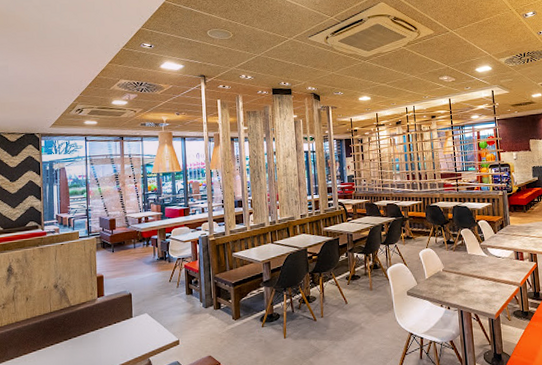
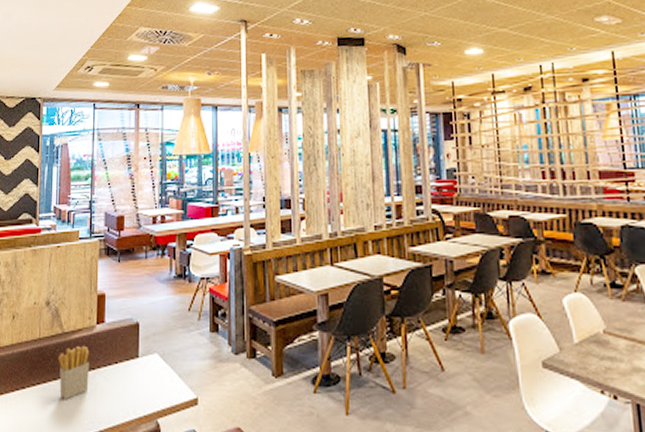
french fries: none [67,313,94,354] -> present [57,345,89,400]

